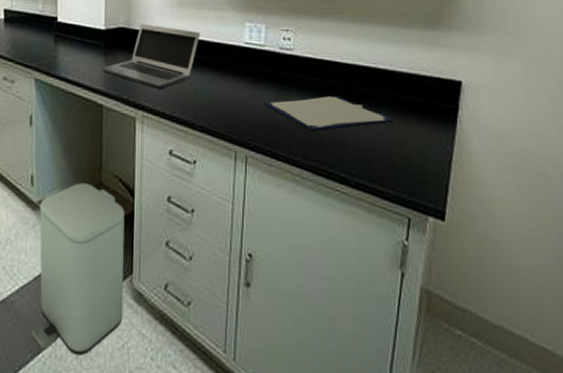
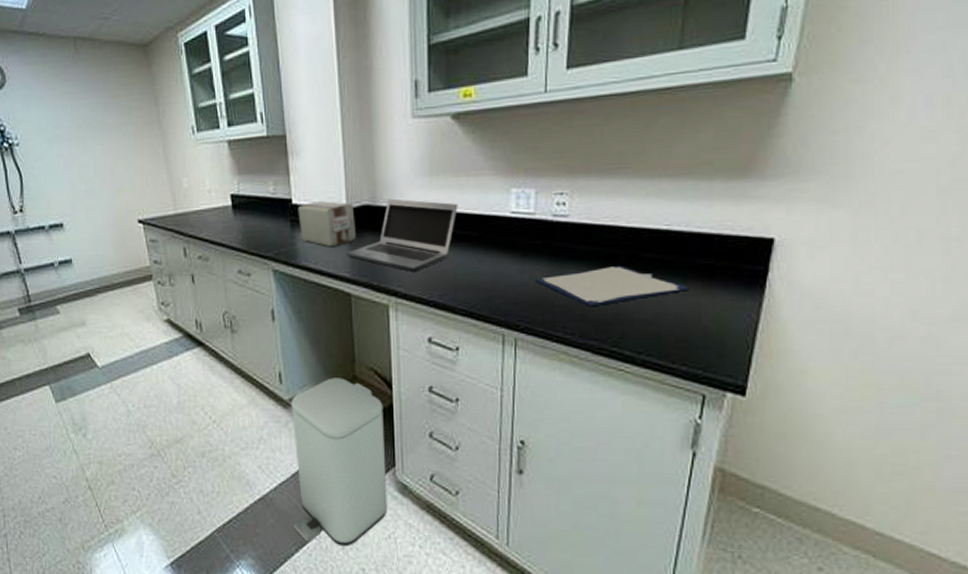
box: none [61,21,111,62] -> present [297,201,356,247]

